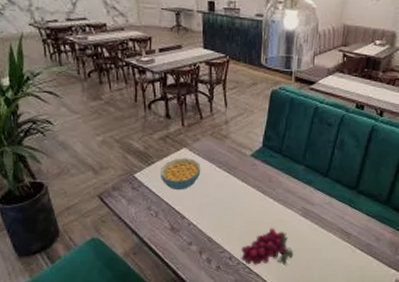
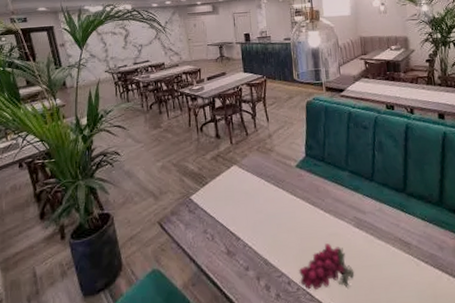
cereal bowl: present [159,158,201,191] -> none [213,175,251,210]

